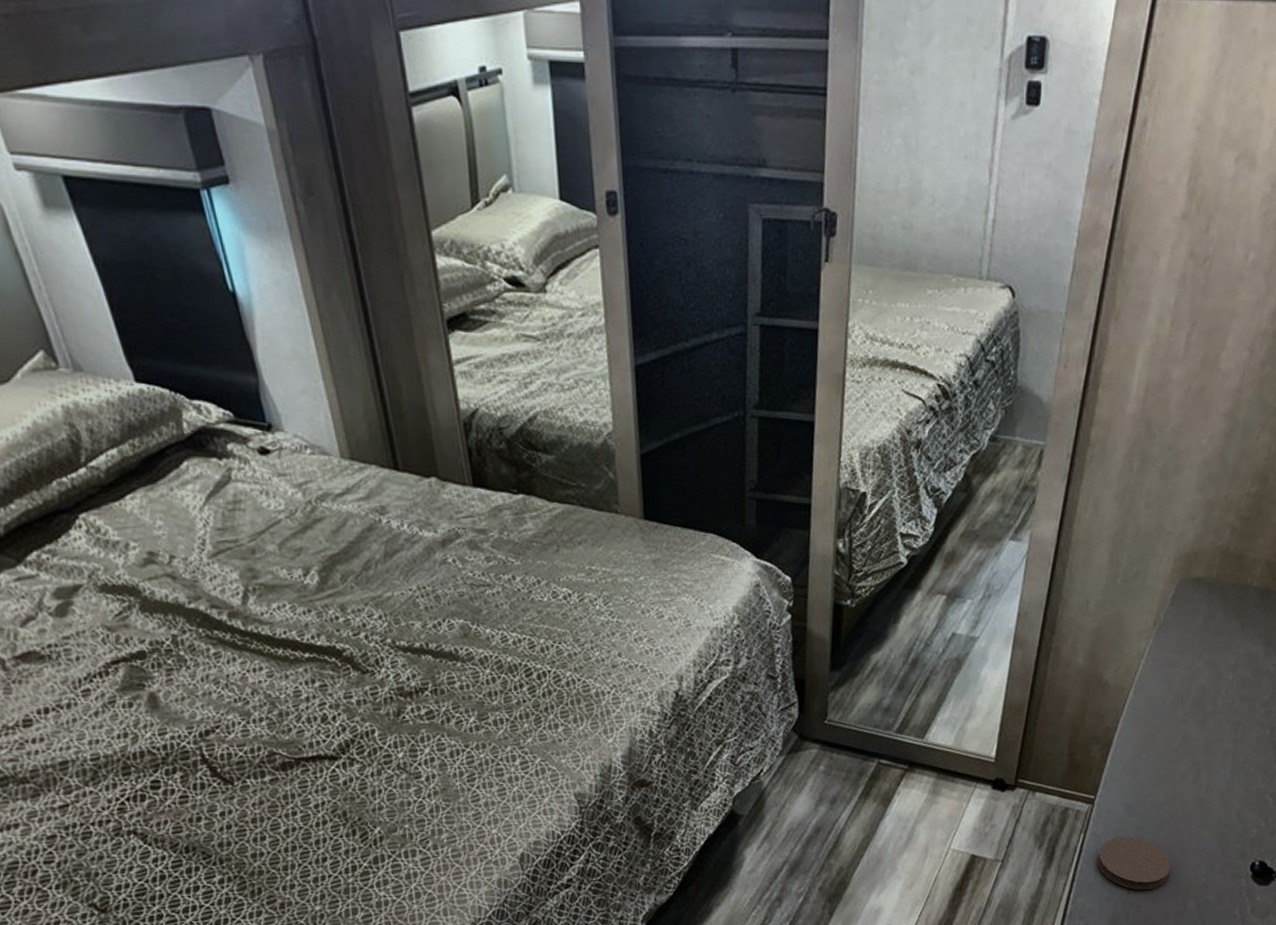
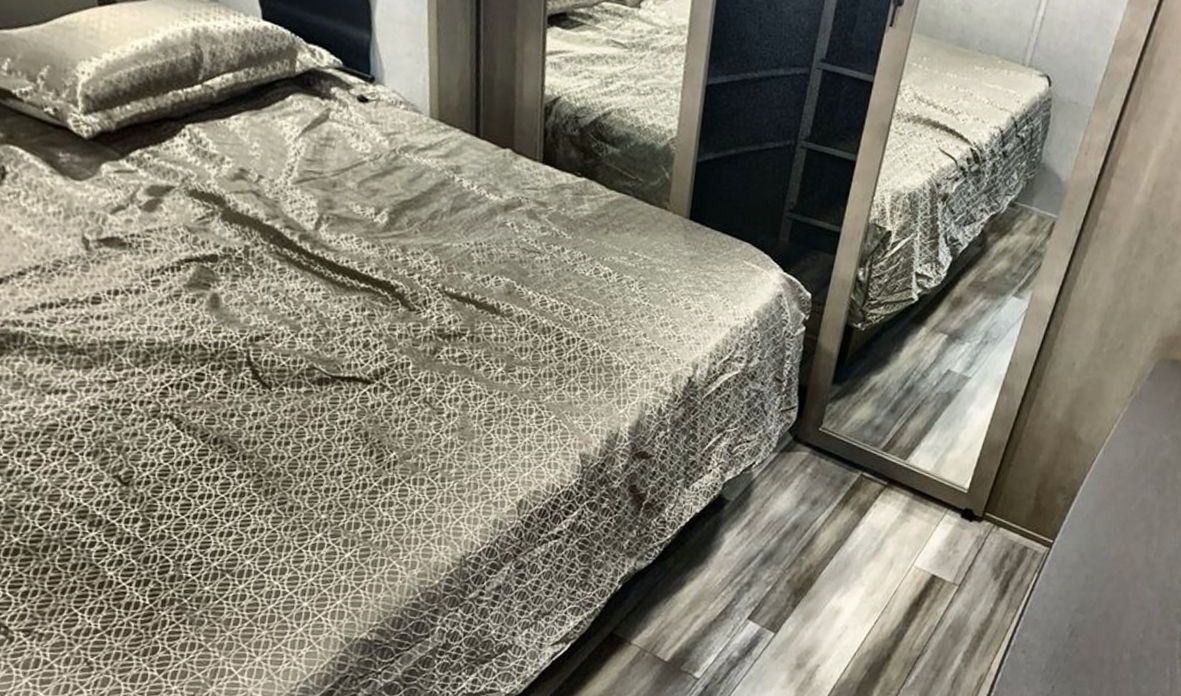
coaster: present [1097,836,1171,890] -> none [1046,582,1114,636]

